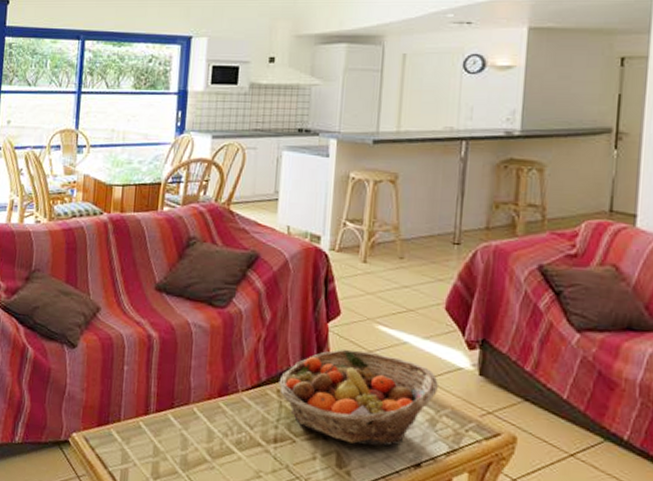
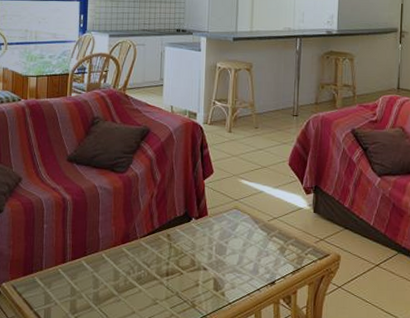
fruit basket: present [278,349,438,446] -> none [168,199,285,272]

